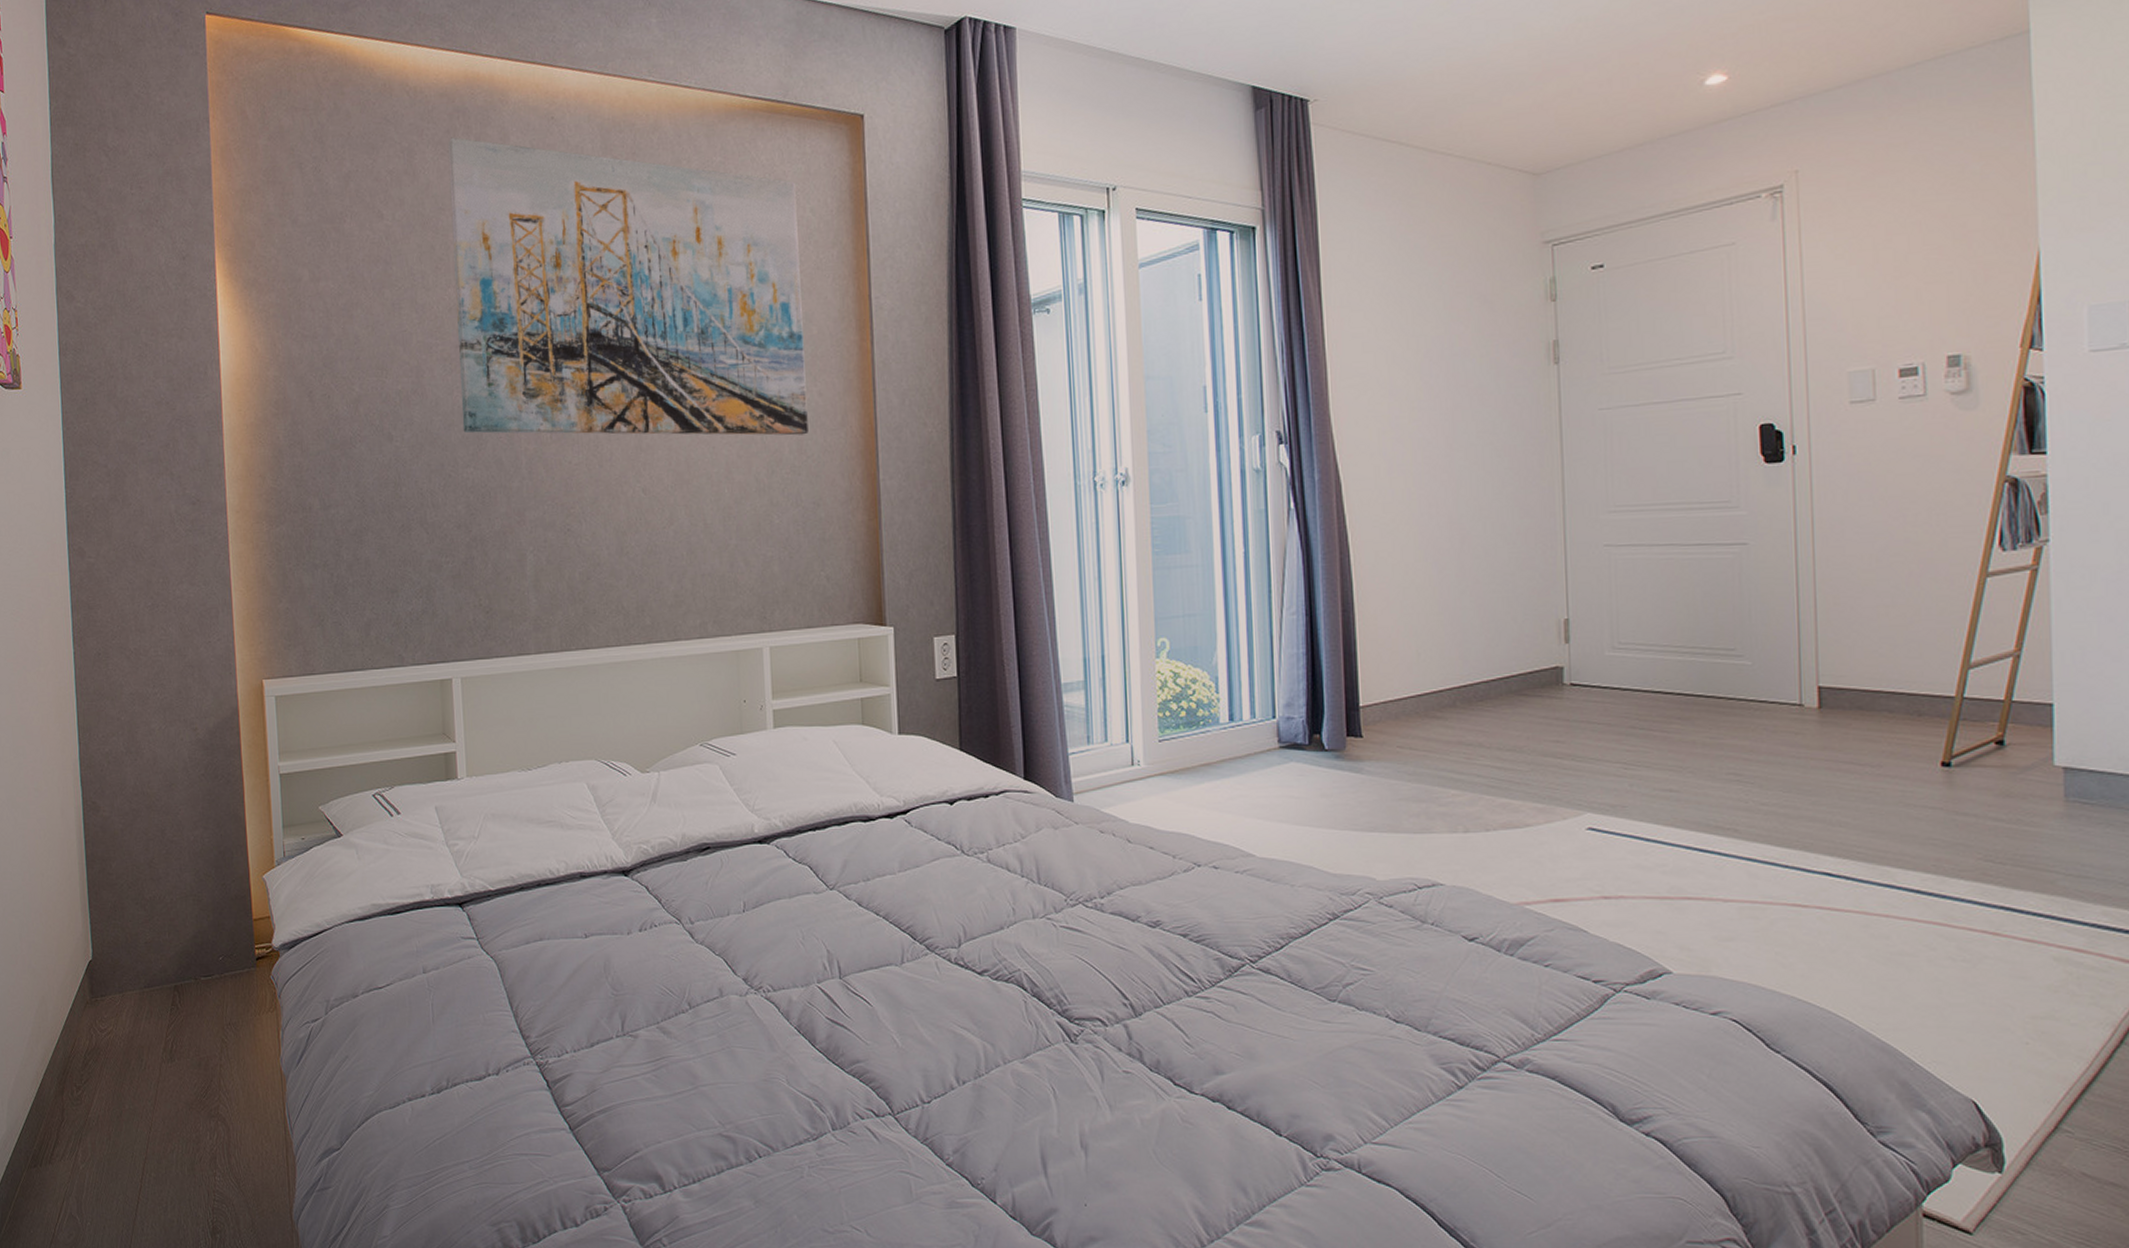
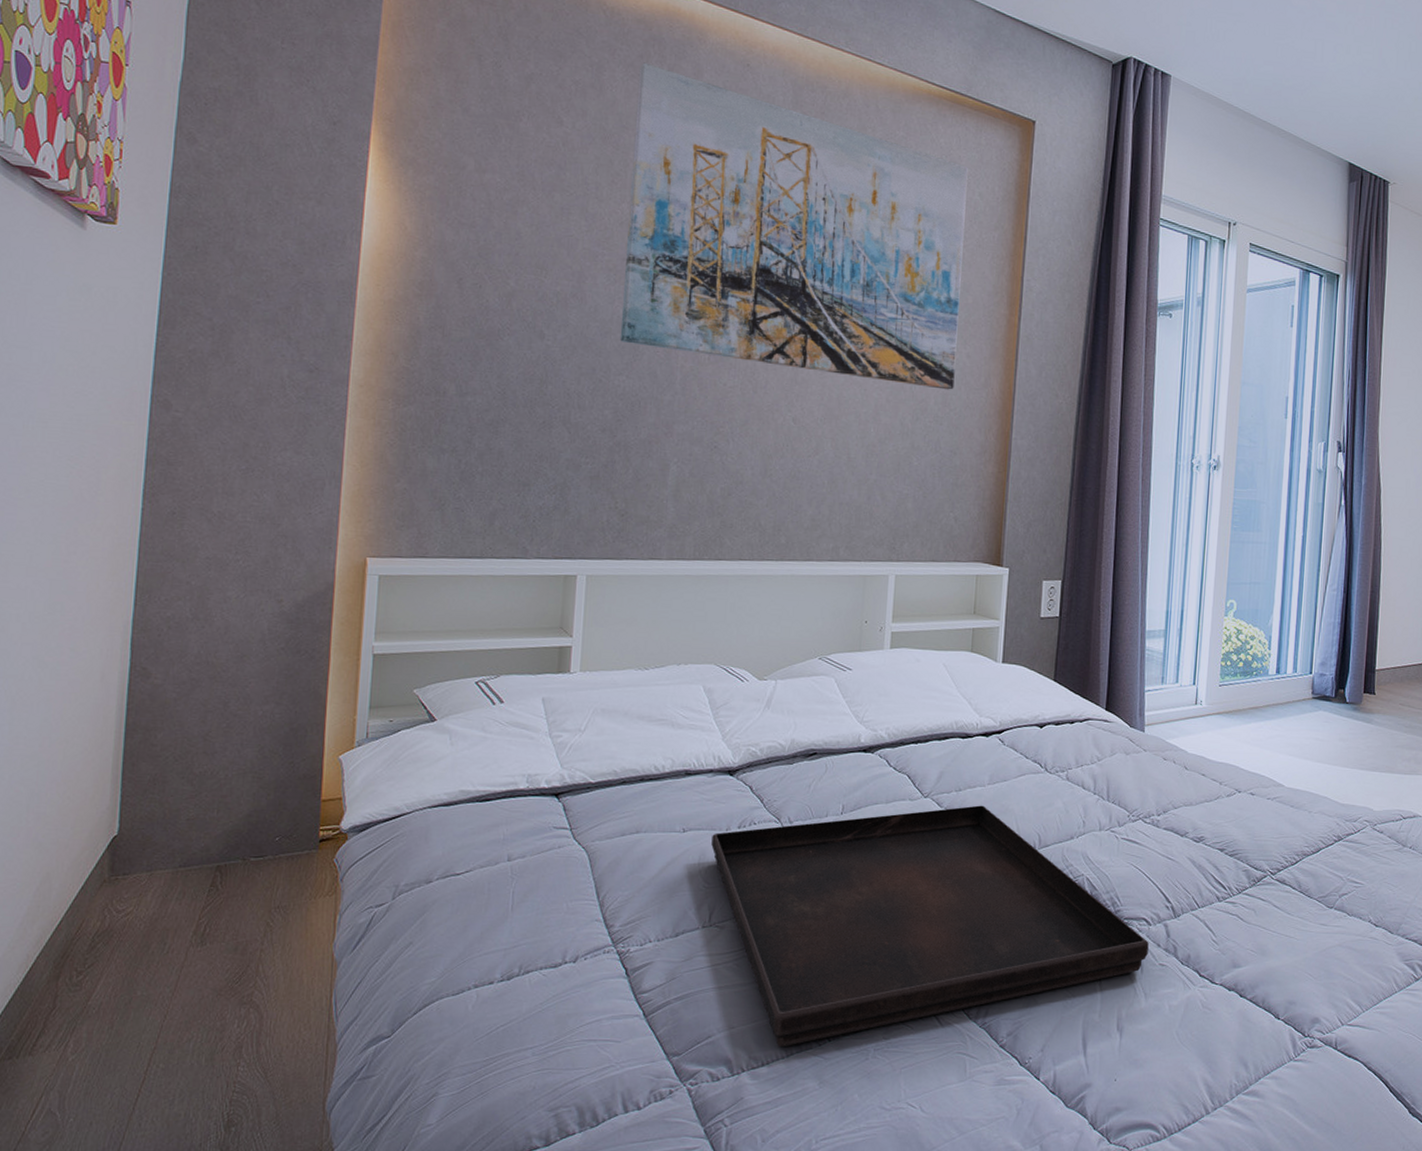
serving tray: none [614,895,1108,1163] -> present [711,805,1149,1046]

